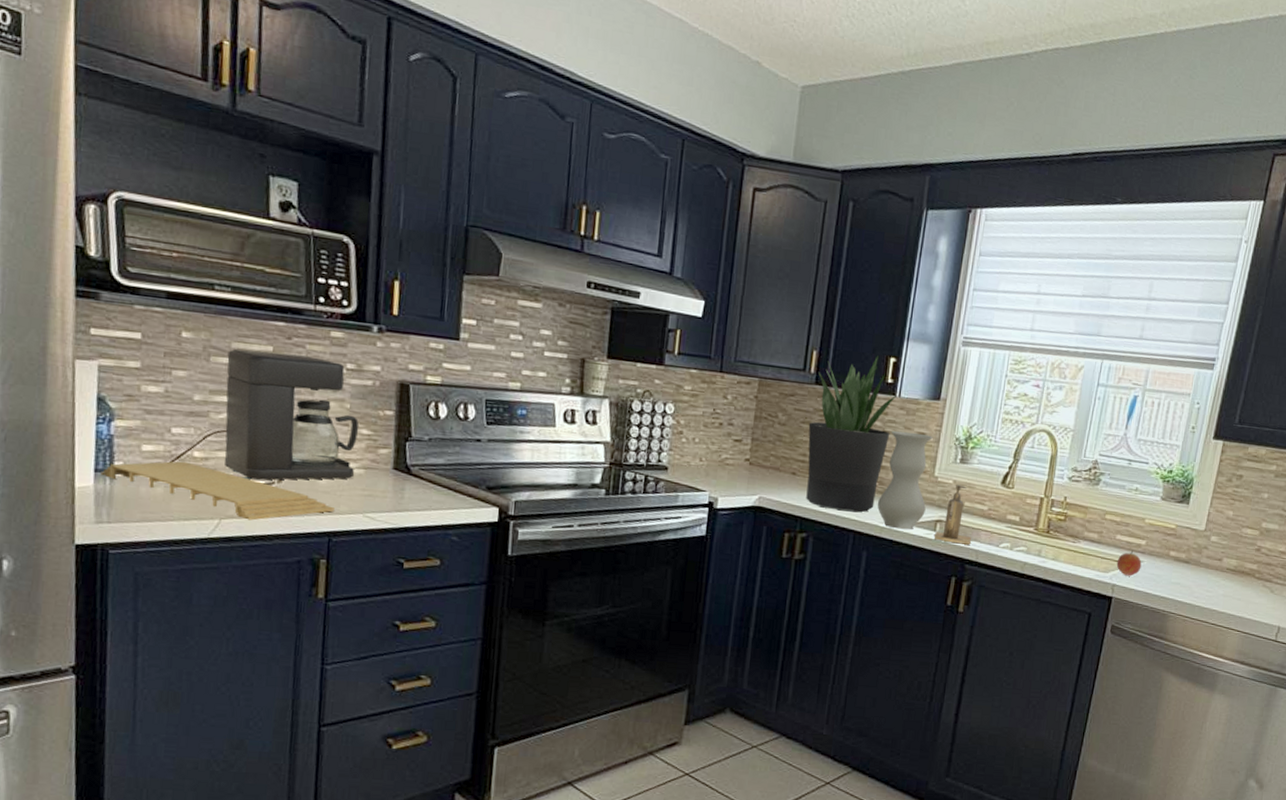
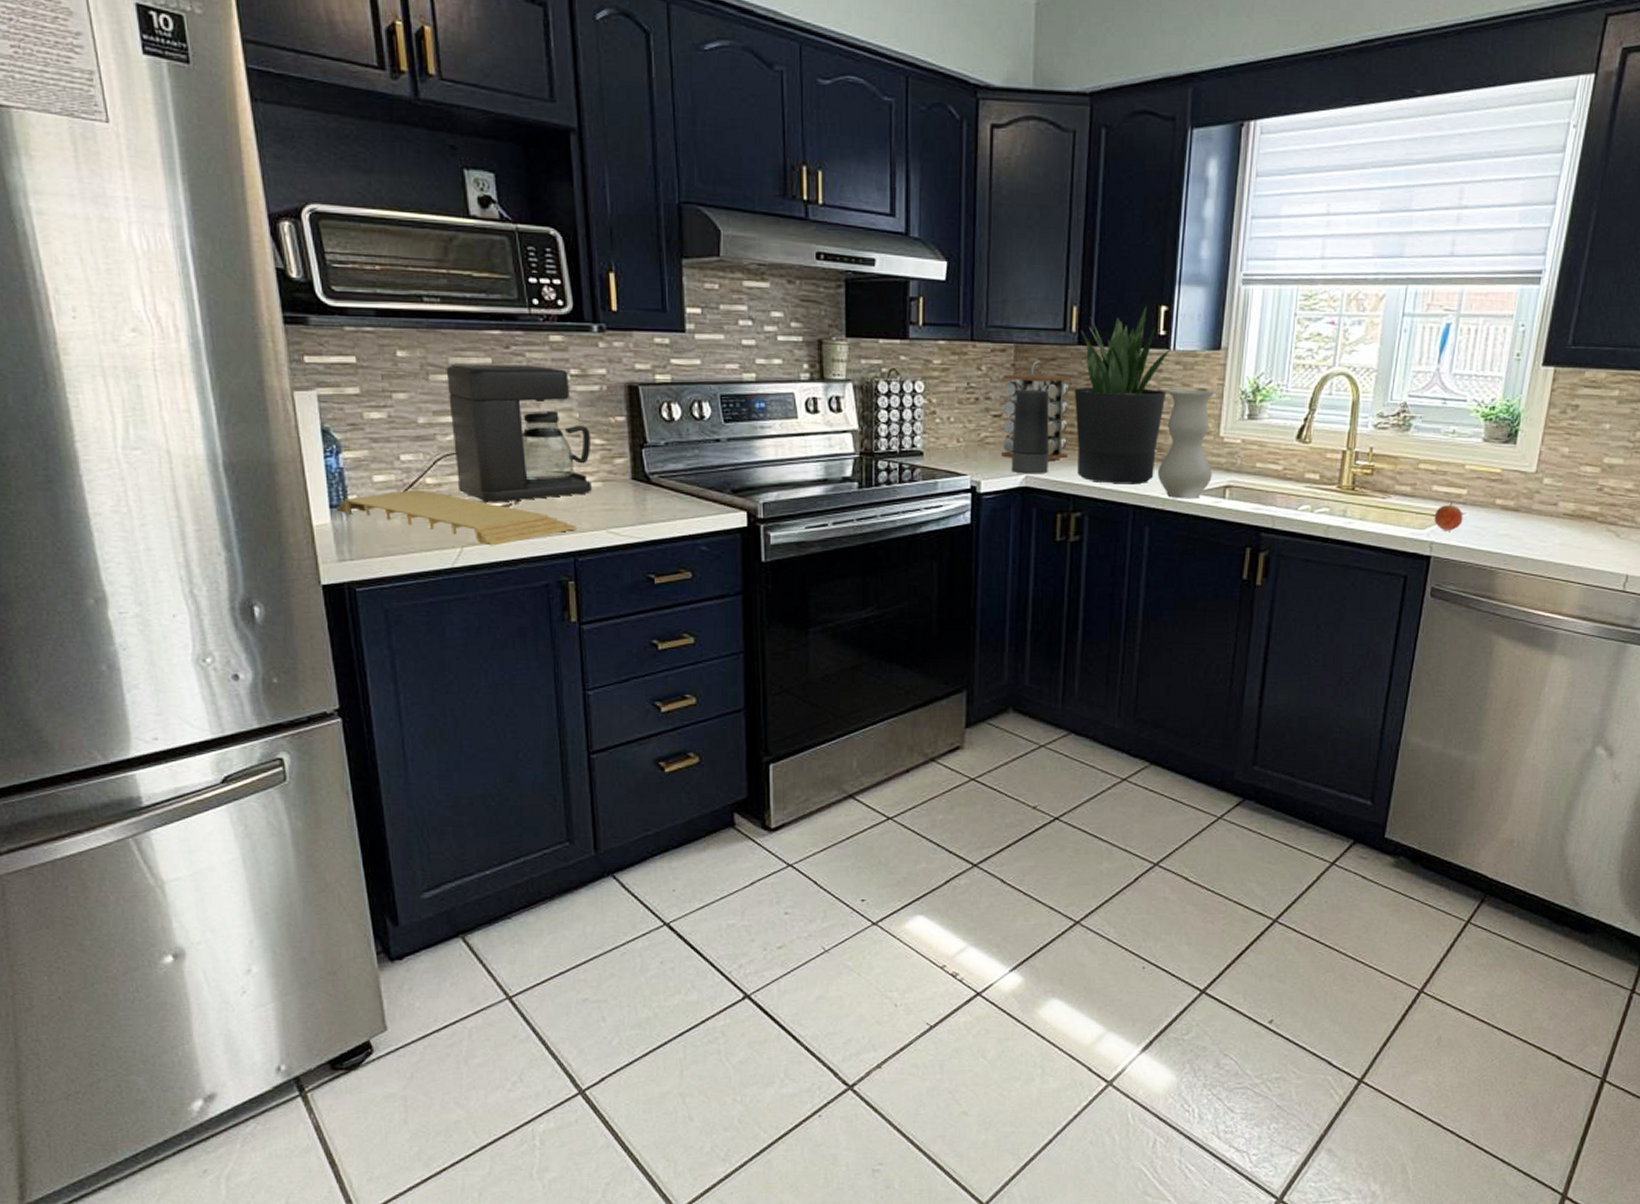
spice rack: none [739,395,807,486] -> present [1002,360,1071,462]
canister: none [747,418,786,496] -> present [1011,389,1049,474]
soap dispenser: present [933,484,972,545] -> none [1223,443,1267,511]

